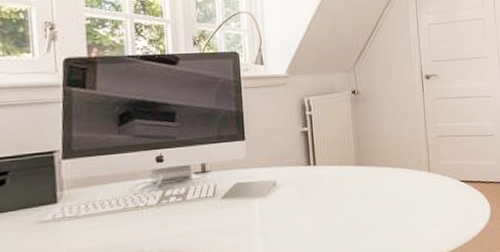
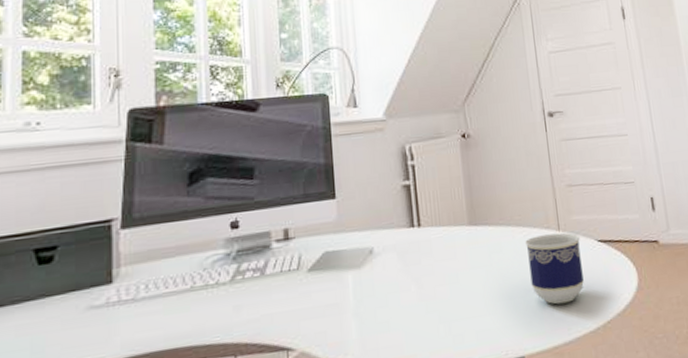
cup: none [401,174,447,230] -> present [525,233,584,305]

